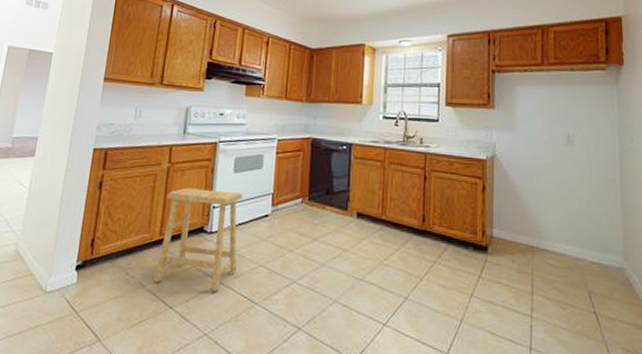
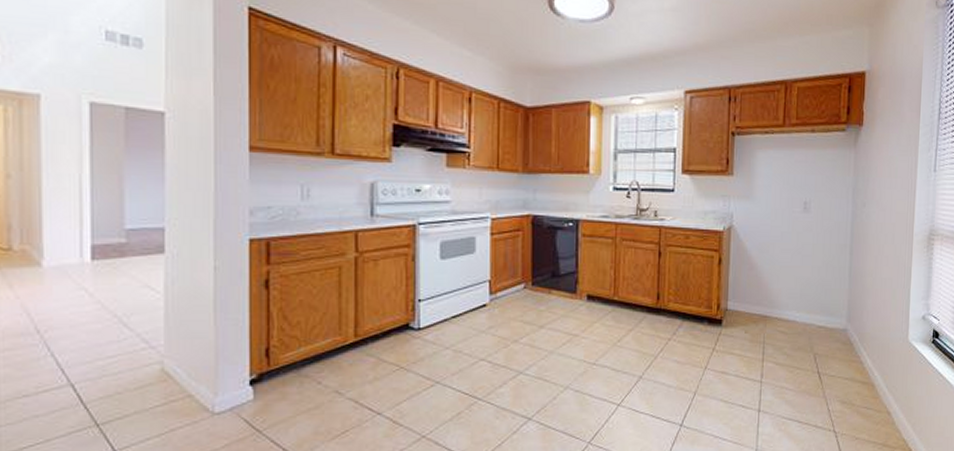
stool: present [154,188,243,292] -> none [354,280,454,391]

